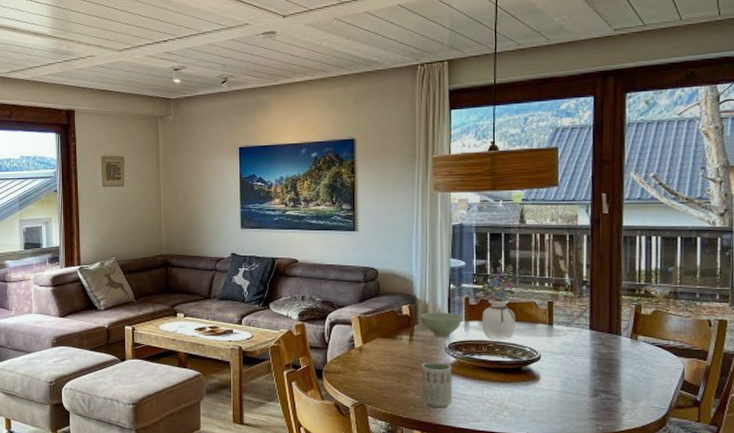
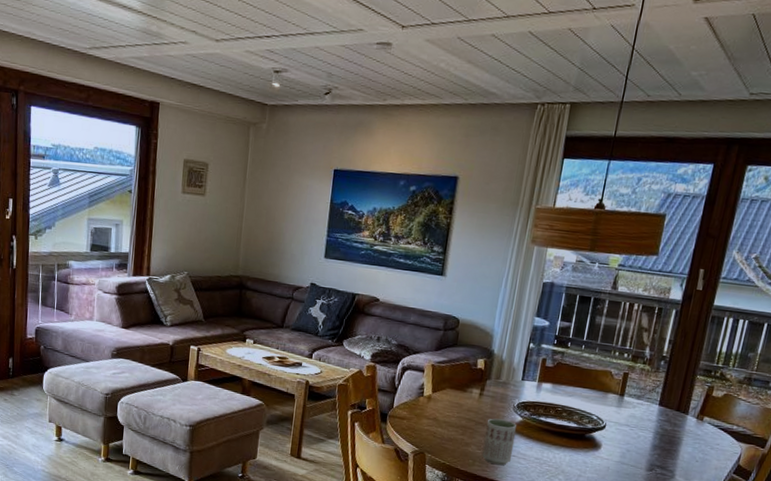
bowl: present [421,312,463,337] -> none [495,369,537,396]
bouquet: present [472,259,532,341] -> none [553,323,614,407]

